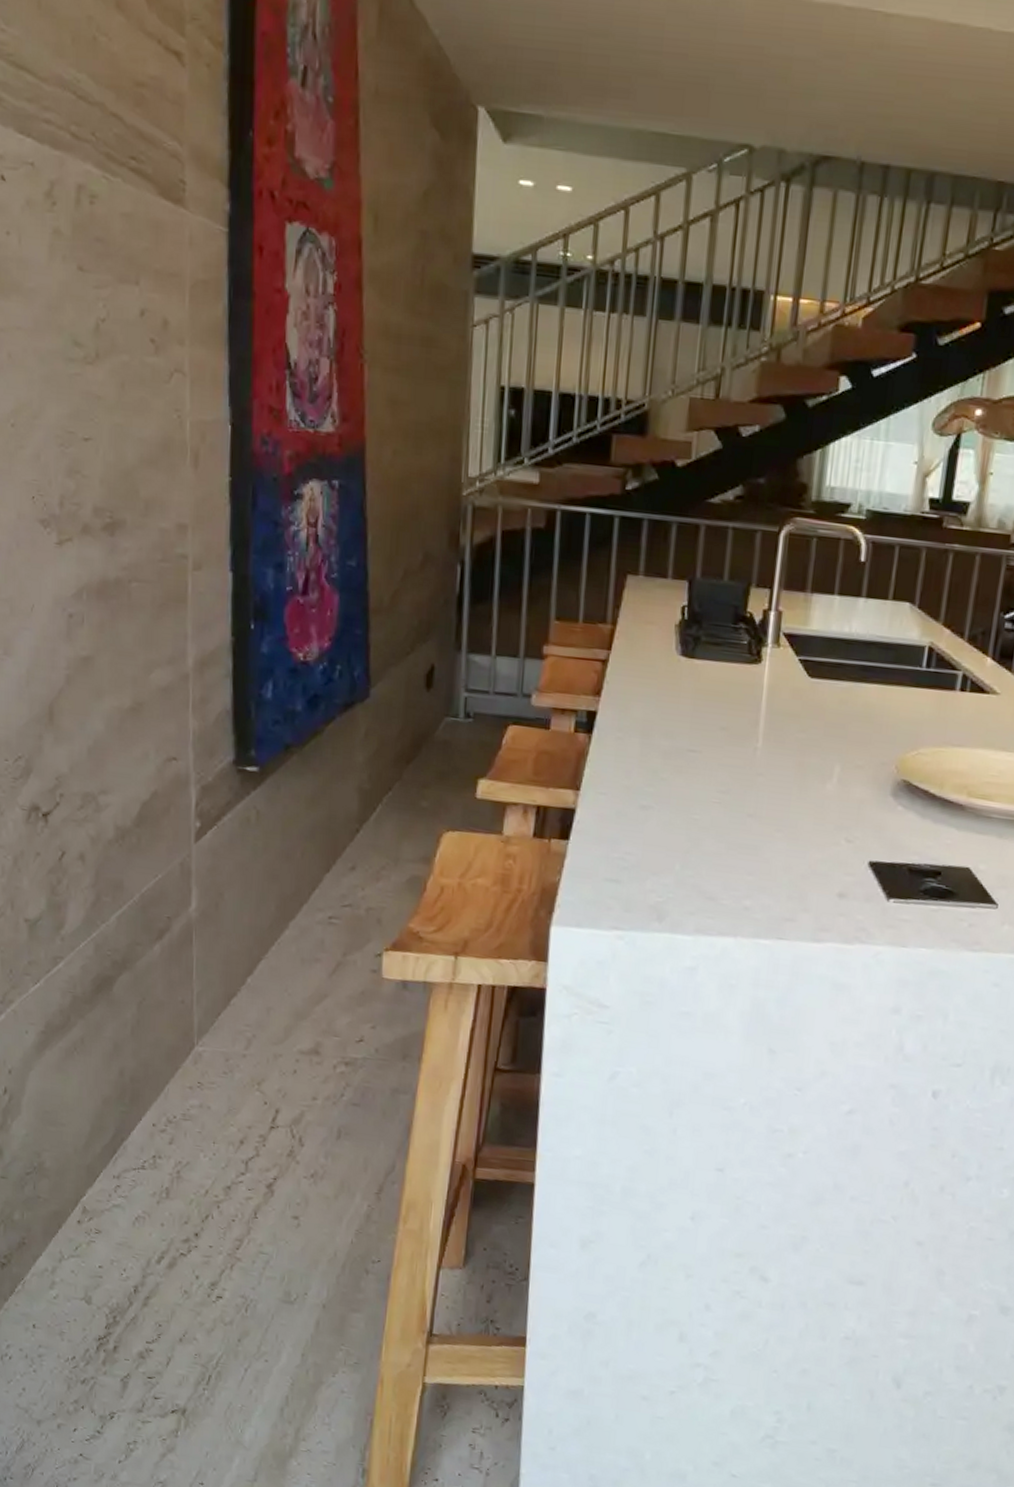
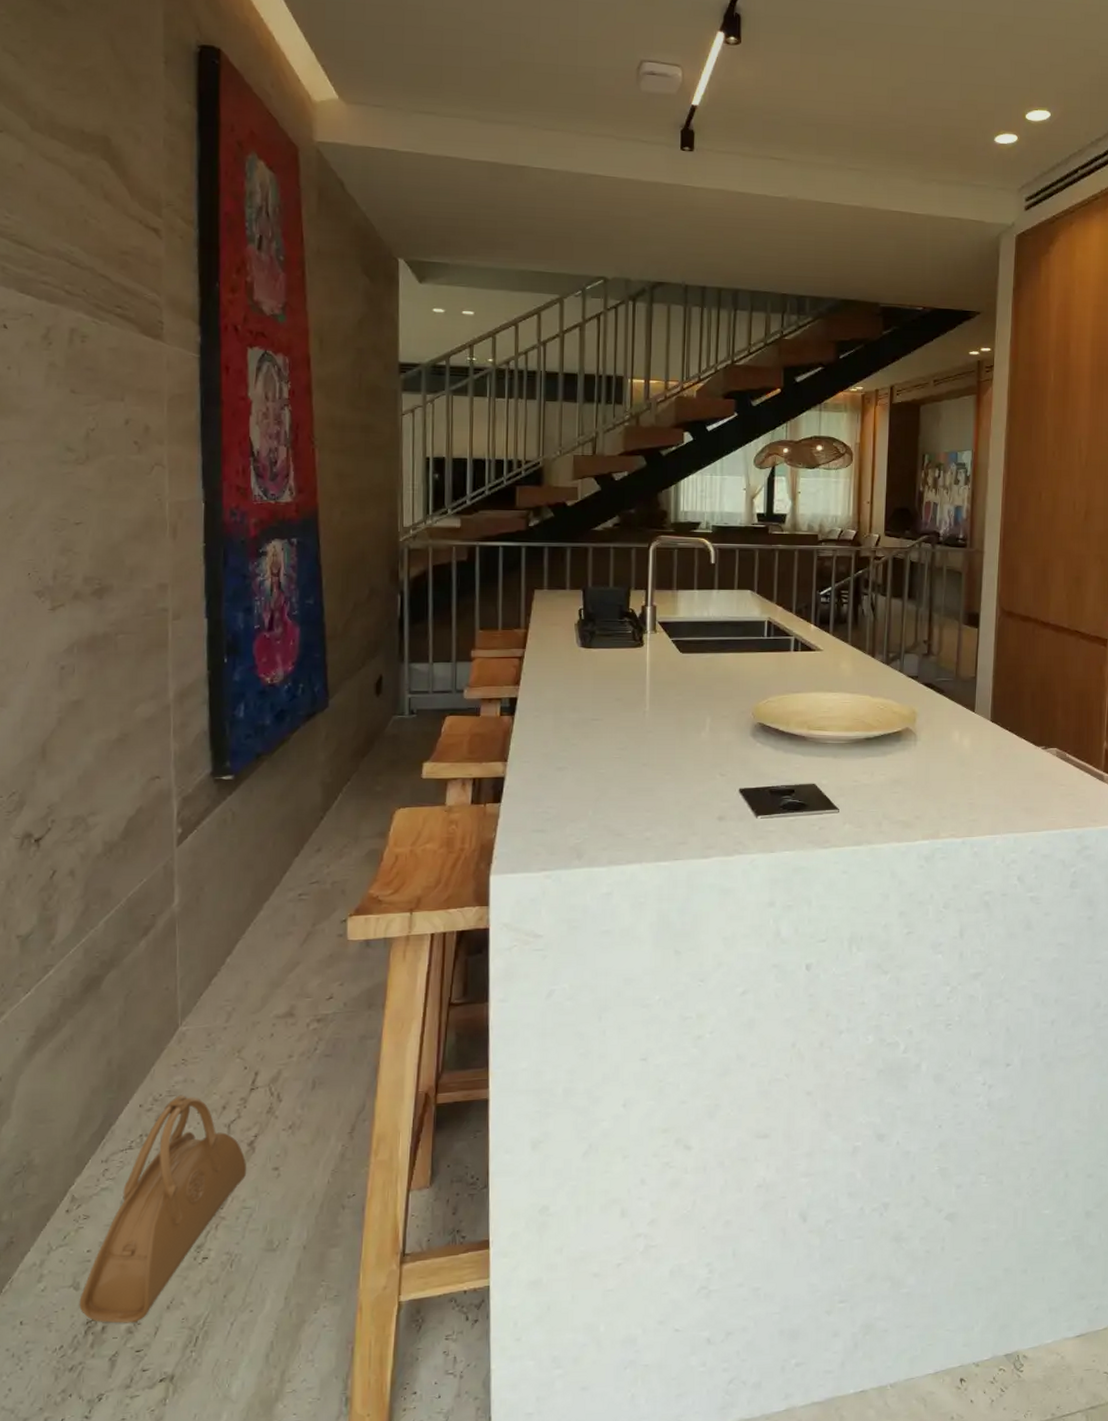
handbag: none [91,1120,264,1349] -> present [79,1095,246,1324]

